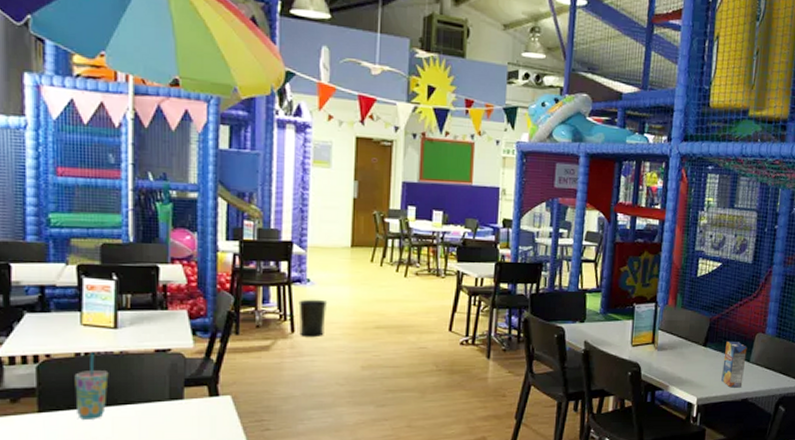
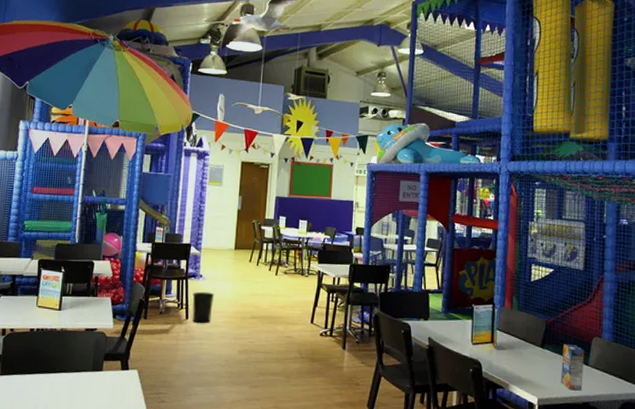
cup: present [74,353,109,419] -> none [27,329,52,384]

